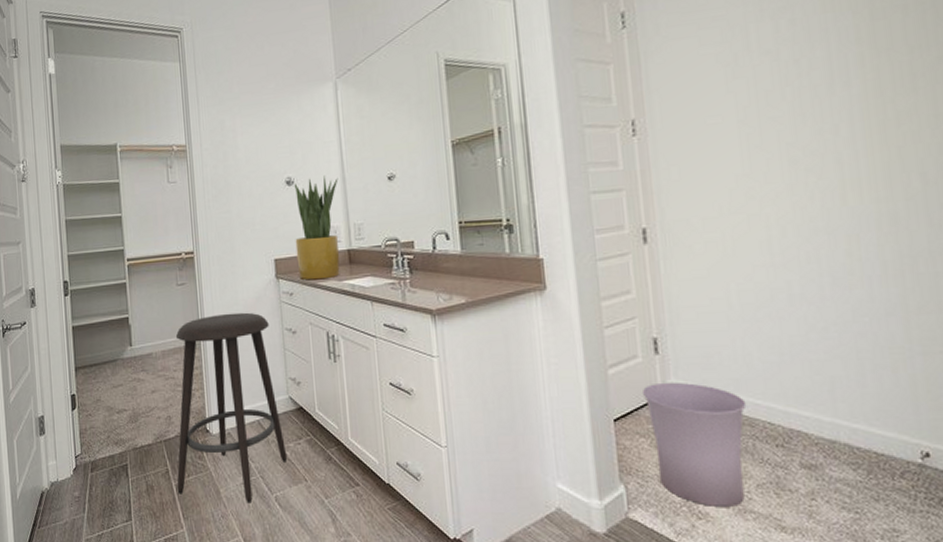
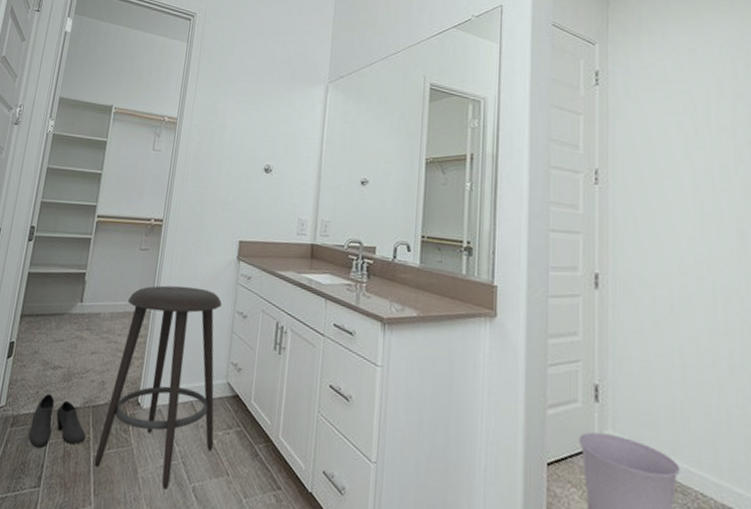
shoe: none [109,436,164,487] -> present [28,394,86,449]
planter: present [295,175,340,281] -> none [260,169,314,270]

